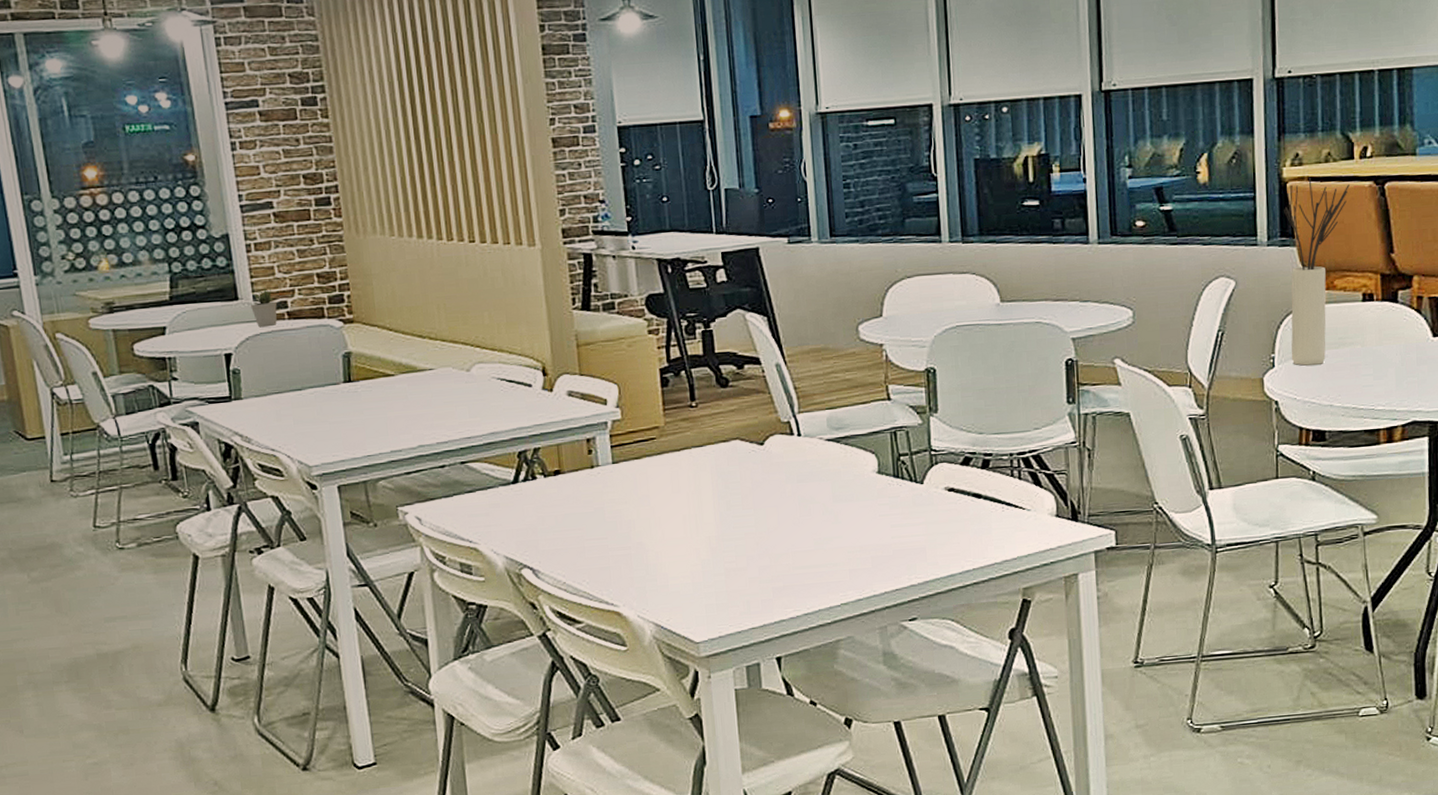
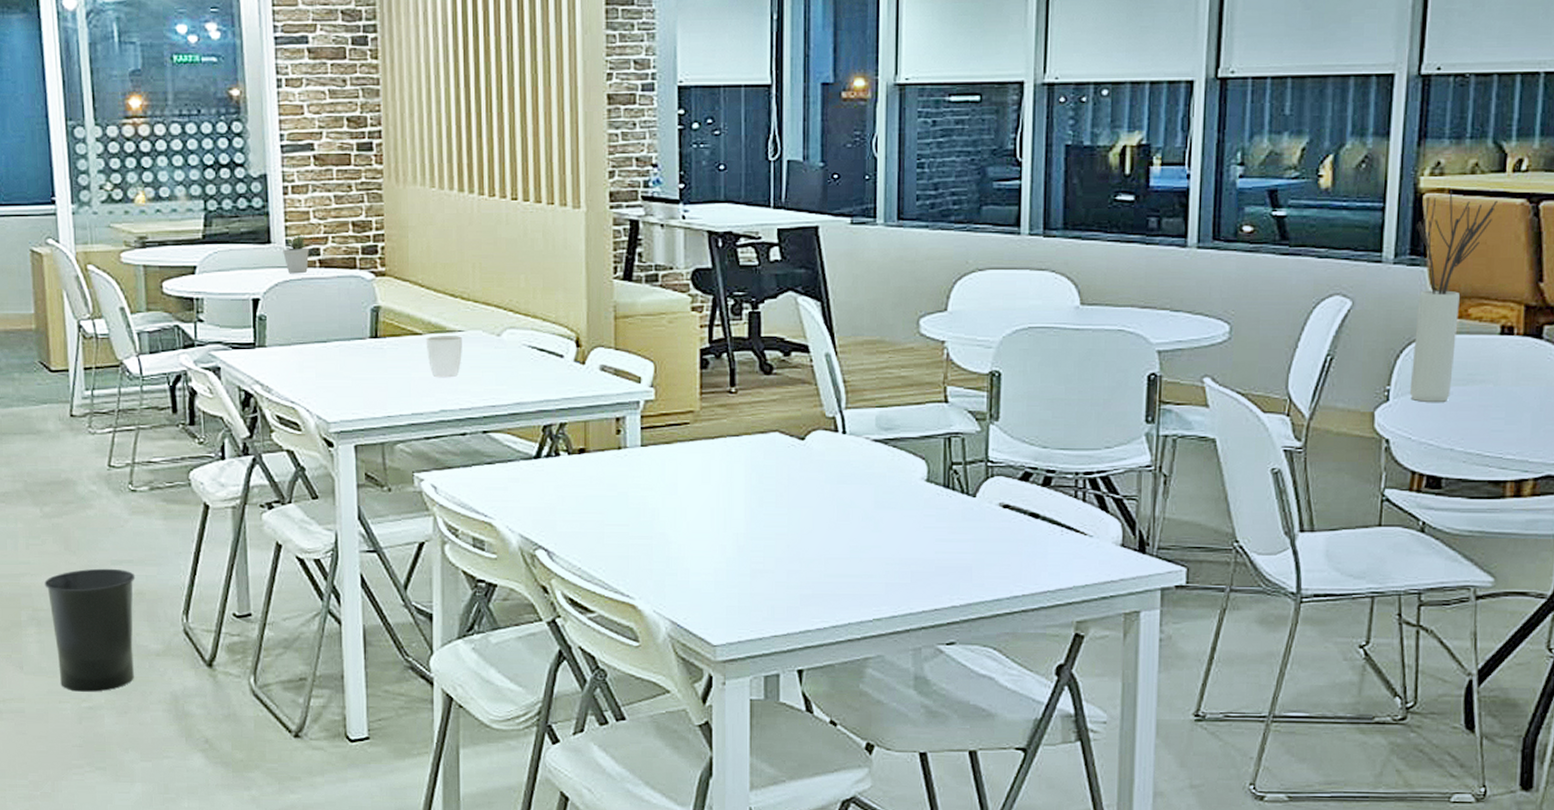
waste bin: none [38,625,137,749] -> present [44,568,136,692]
cup: none [398,374,435,416] -> present [426,336,462,378]

